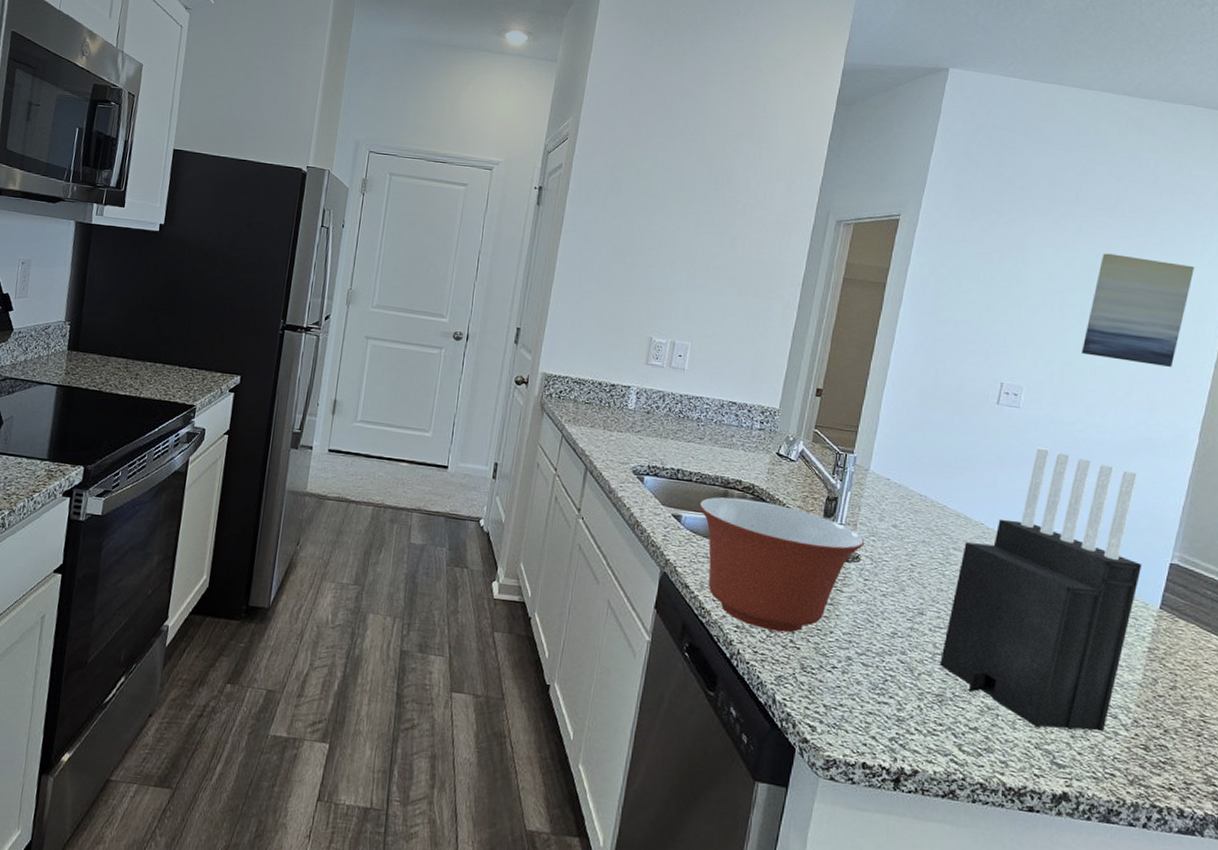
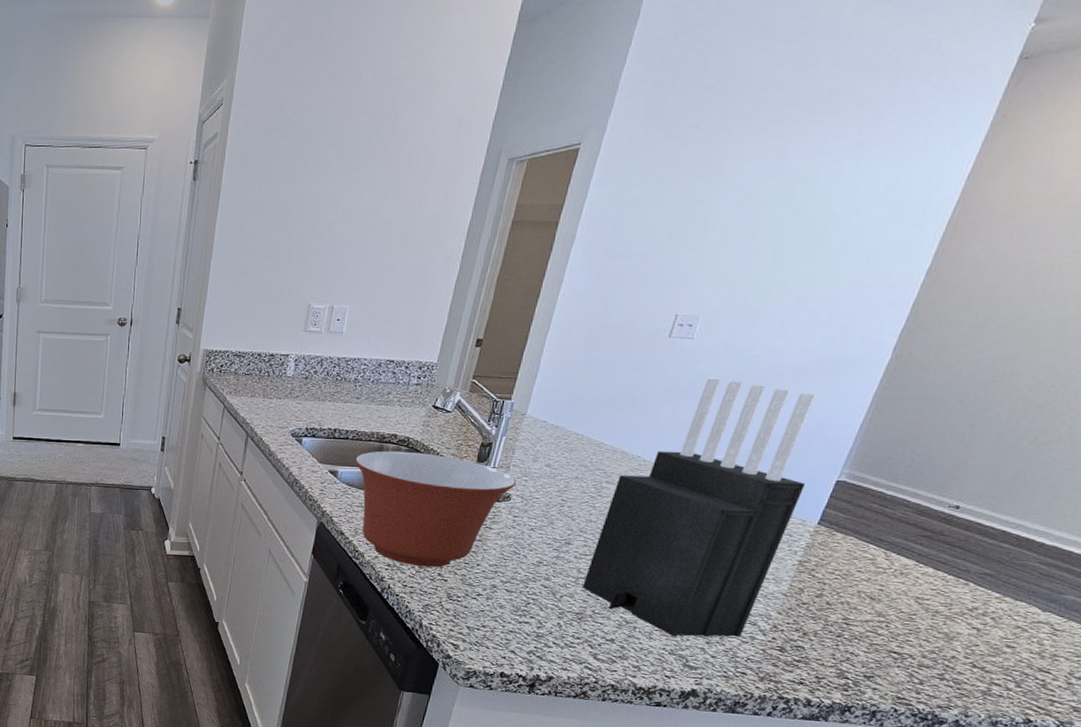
wall art: present [1082,253,1194,367] -> none [771,158,923,279]

